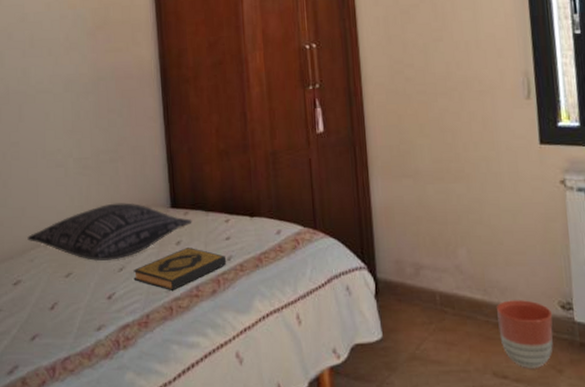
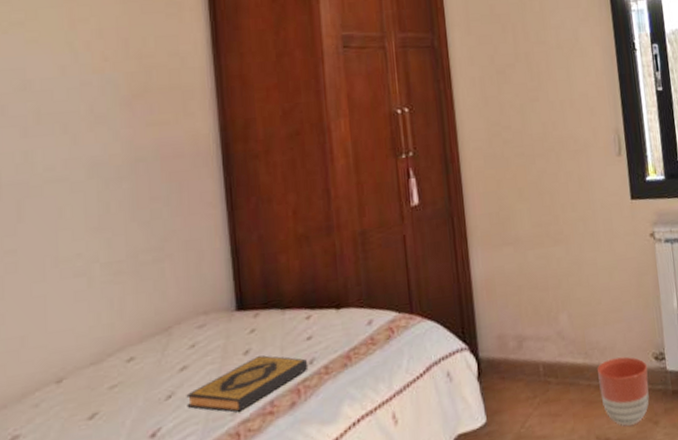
pillow: present [27,202,192,262] -> none [30,310,265,392]

